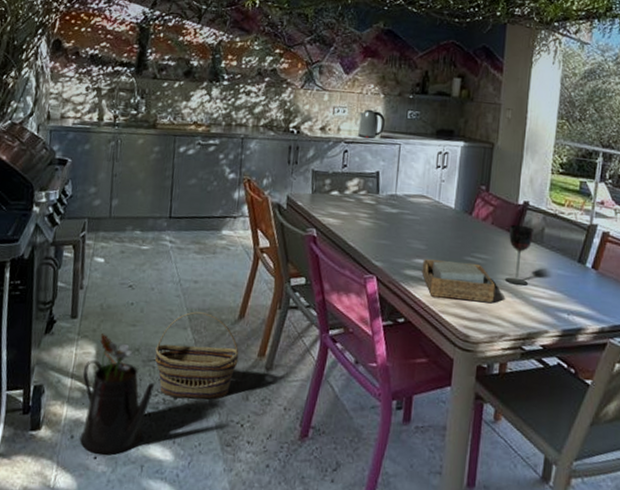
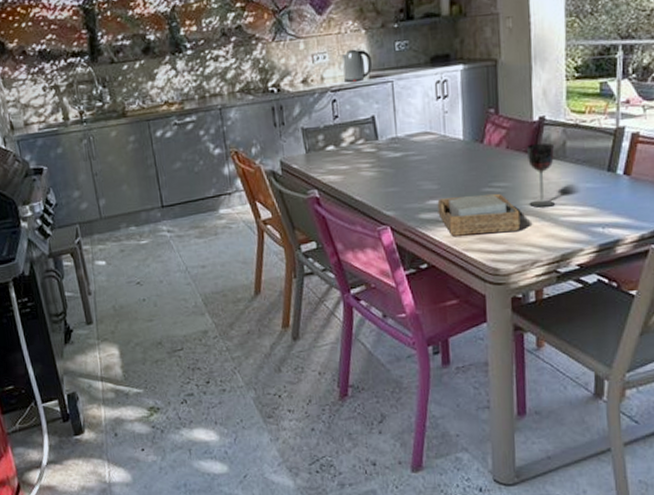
watering can: present [79,332,154,455] -> none [111,333,185,447]
basket: present [154,311,239,400] -> none [177,295,264,382]

